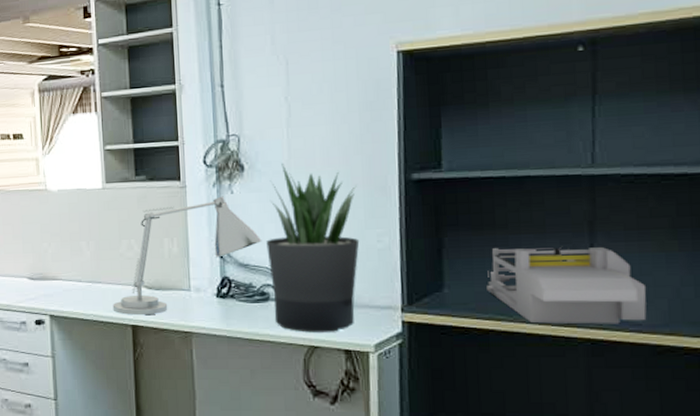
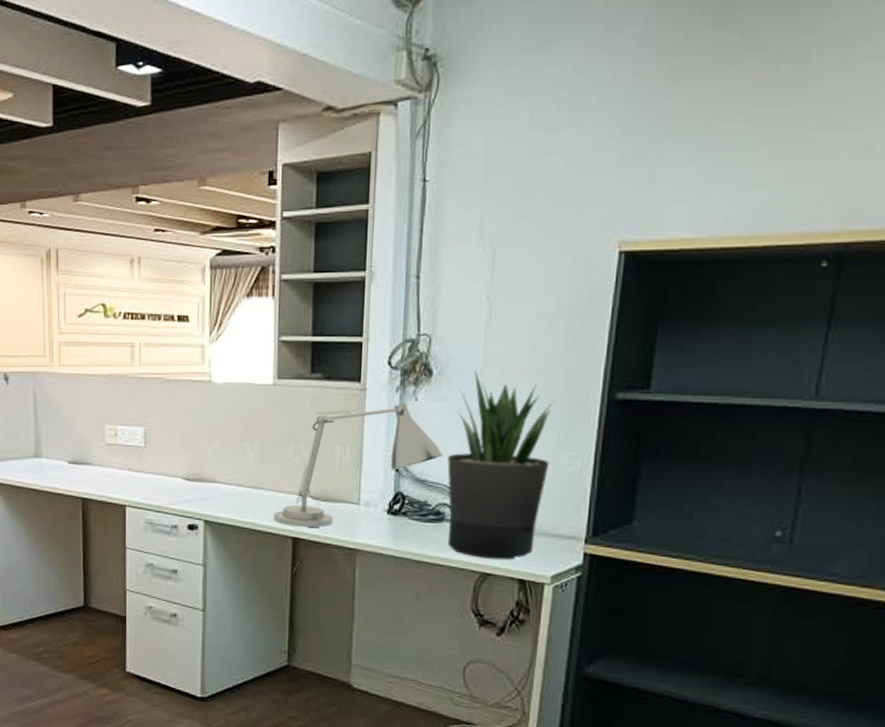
printer: present [487,247,647,324] -> none [680,481,851,572]

